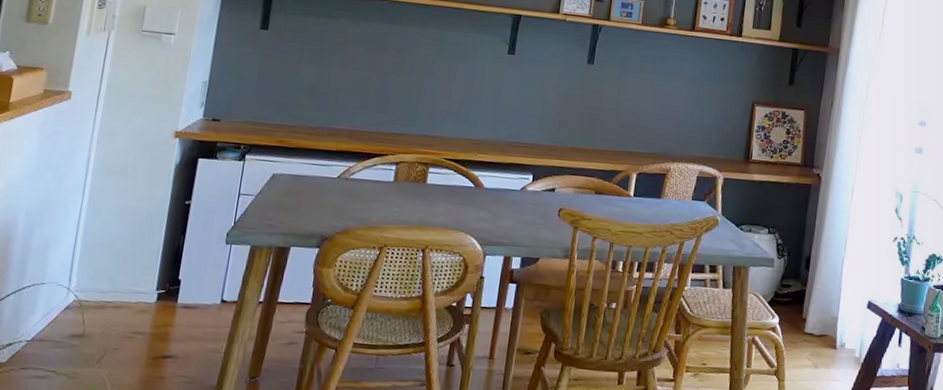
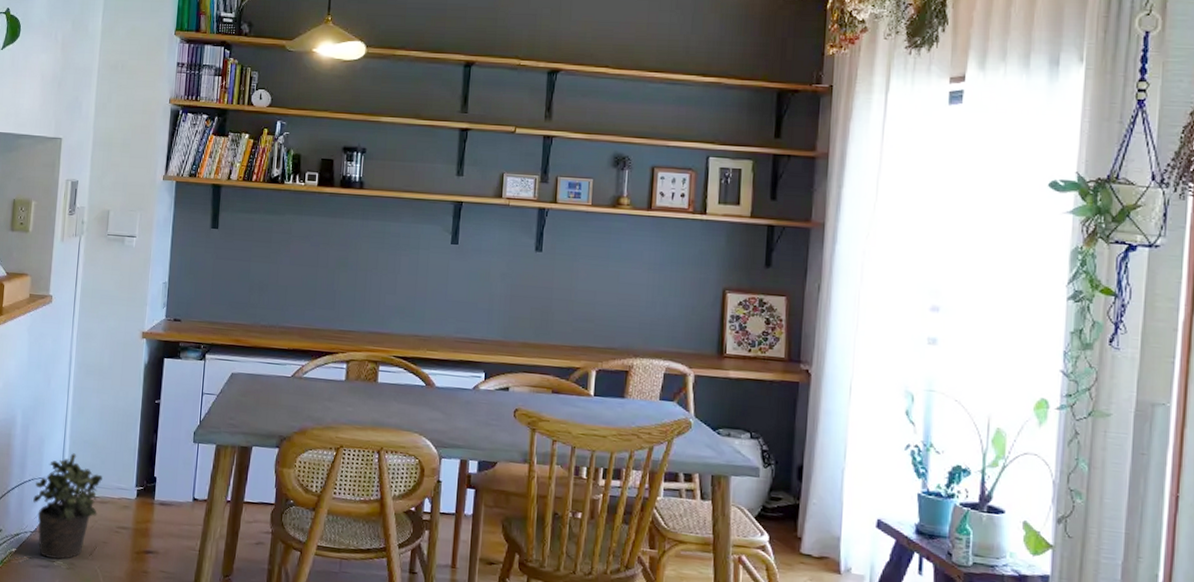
potted plant: none [32,256,118,369] -> present [33,453,103,560]

